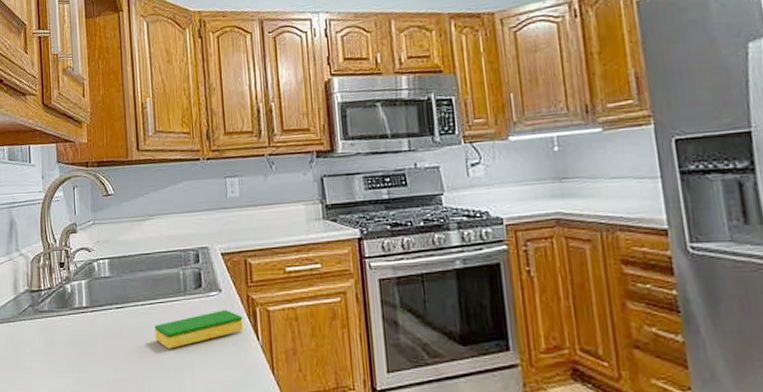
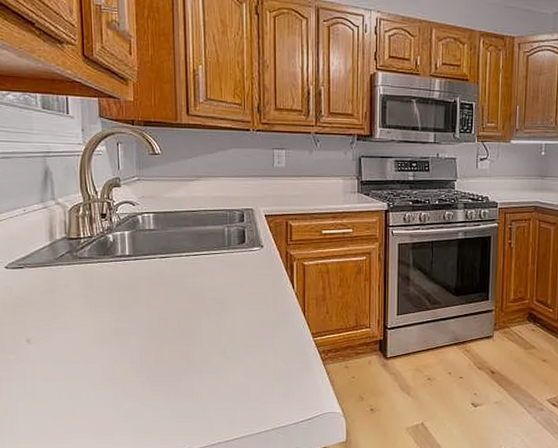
dish sponge: present [154,310,244,349] -> none [198,263,281,294]

